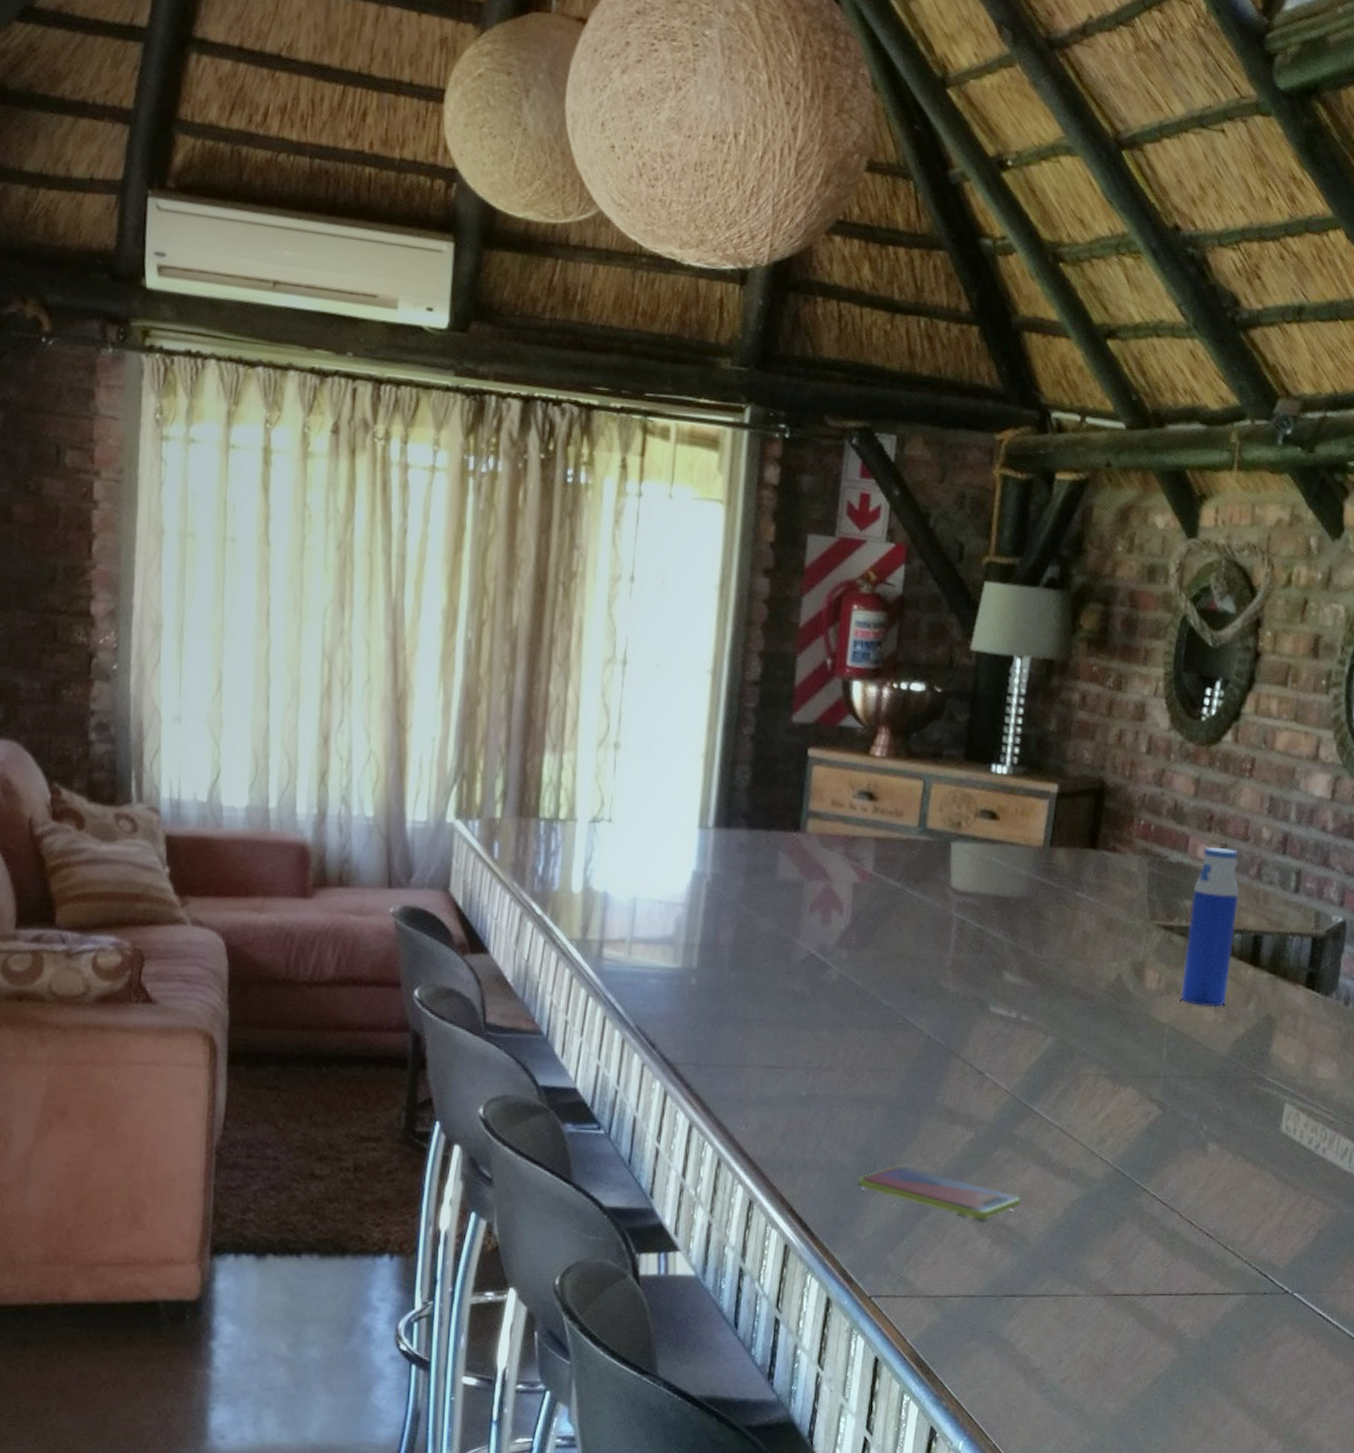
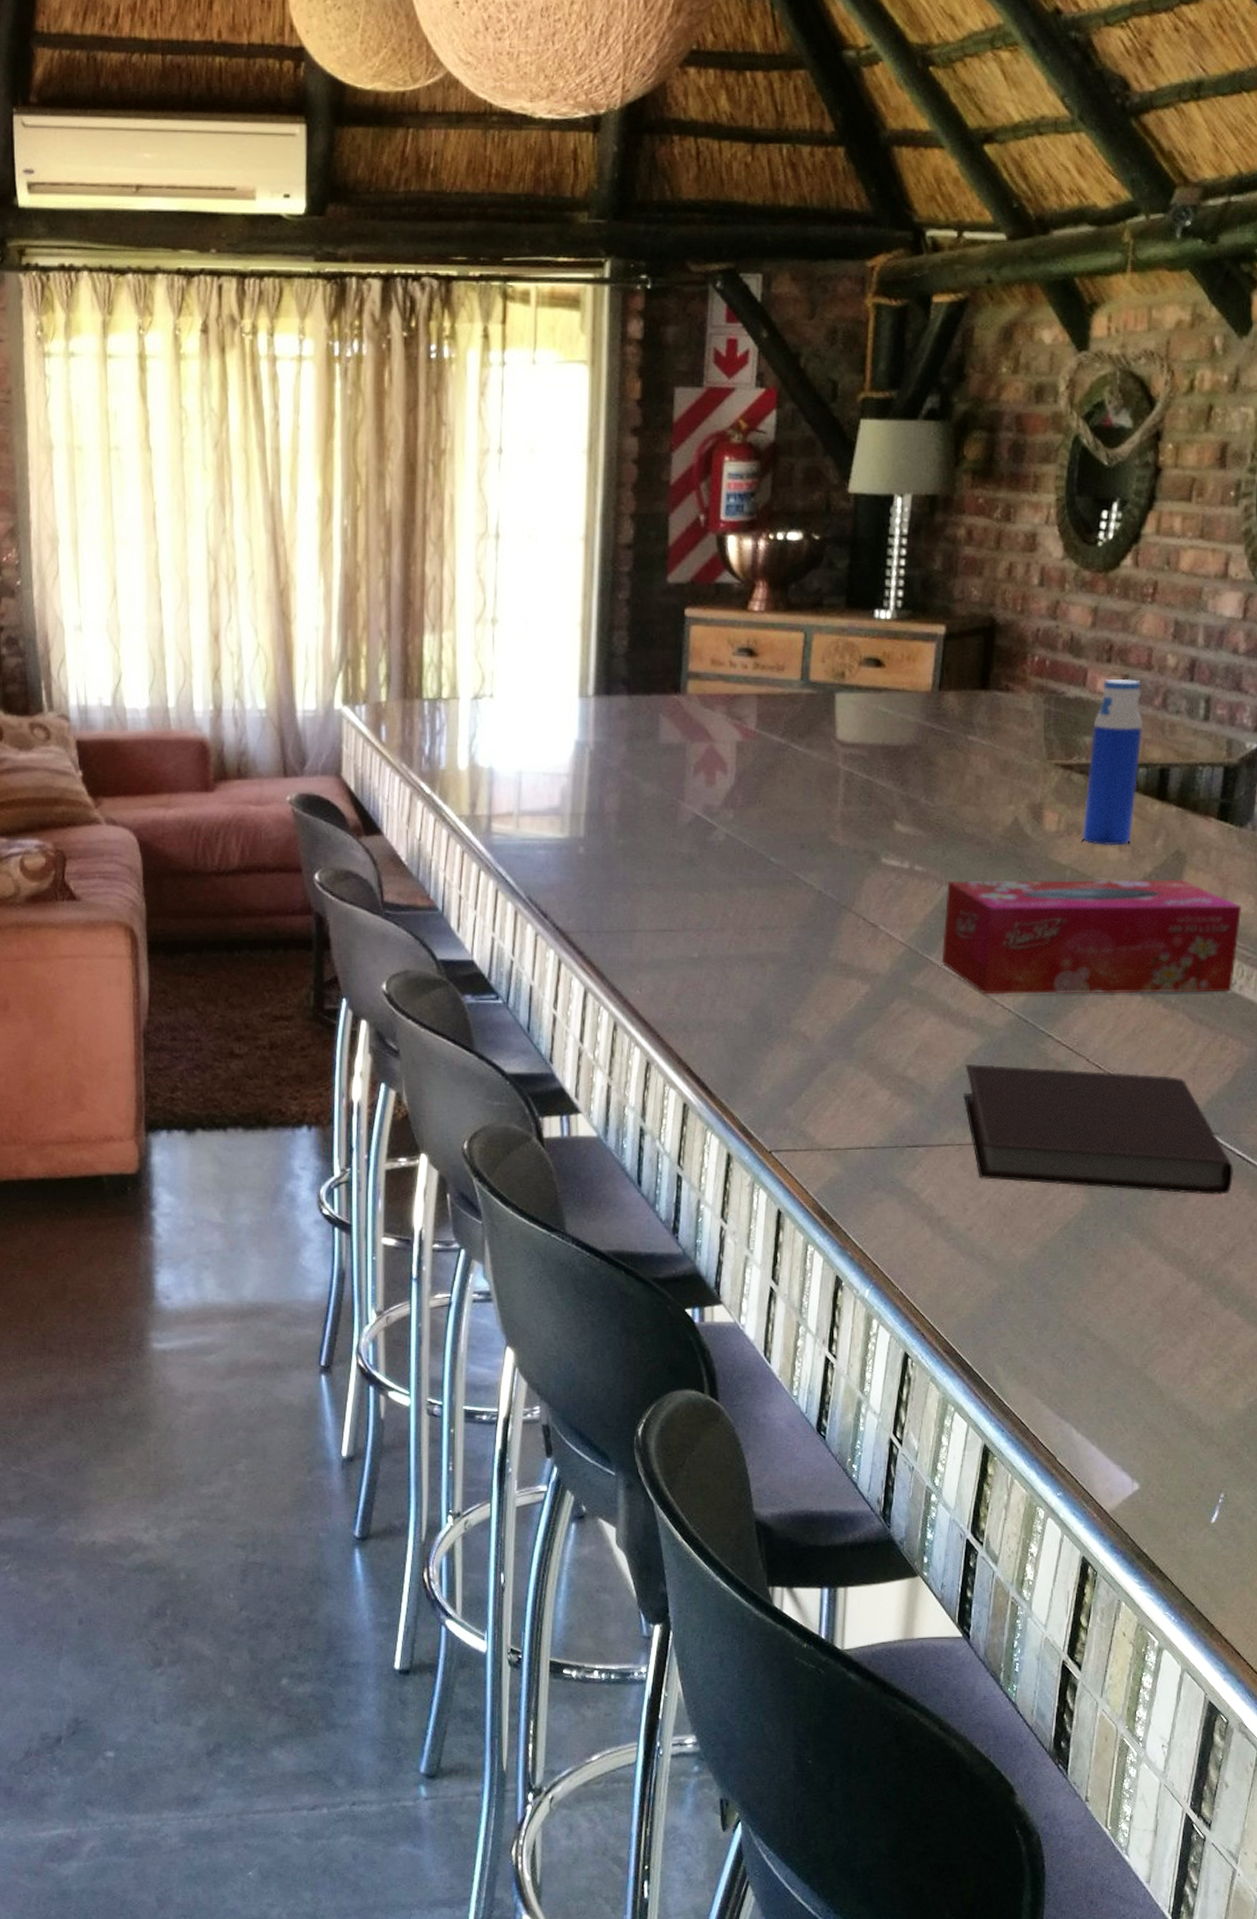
smartphone: present [858,1165,1021,1221] -> none [754,1022,920,1074]
tissue box: none [1044,1032,1325,1153] -> present [941,879,1241,995]
notebook: none [1061,1215,1314,1353] -> present [963,1064,1233,1195]

